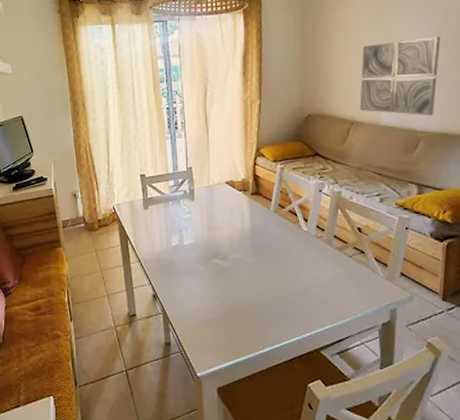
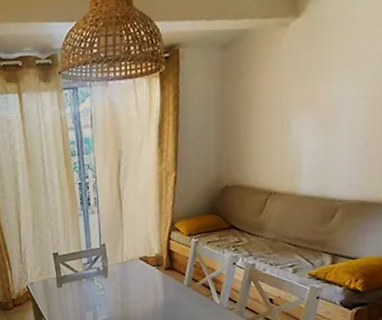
wall art: present [360,36,441,115] -> none [279,97,368,184]

